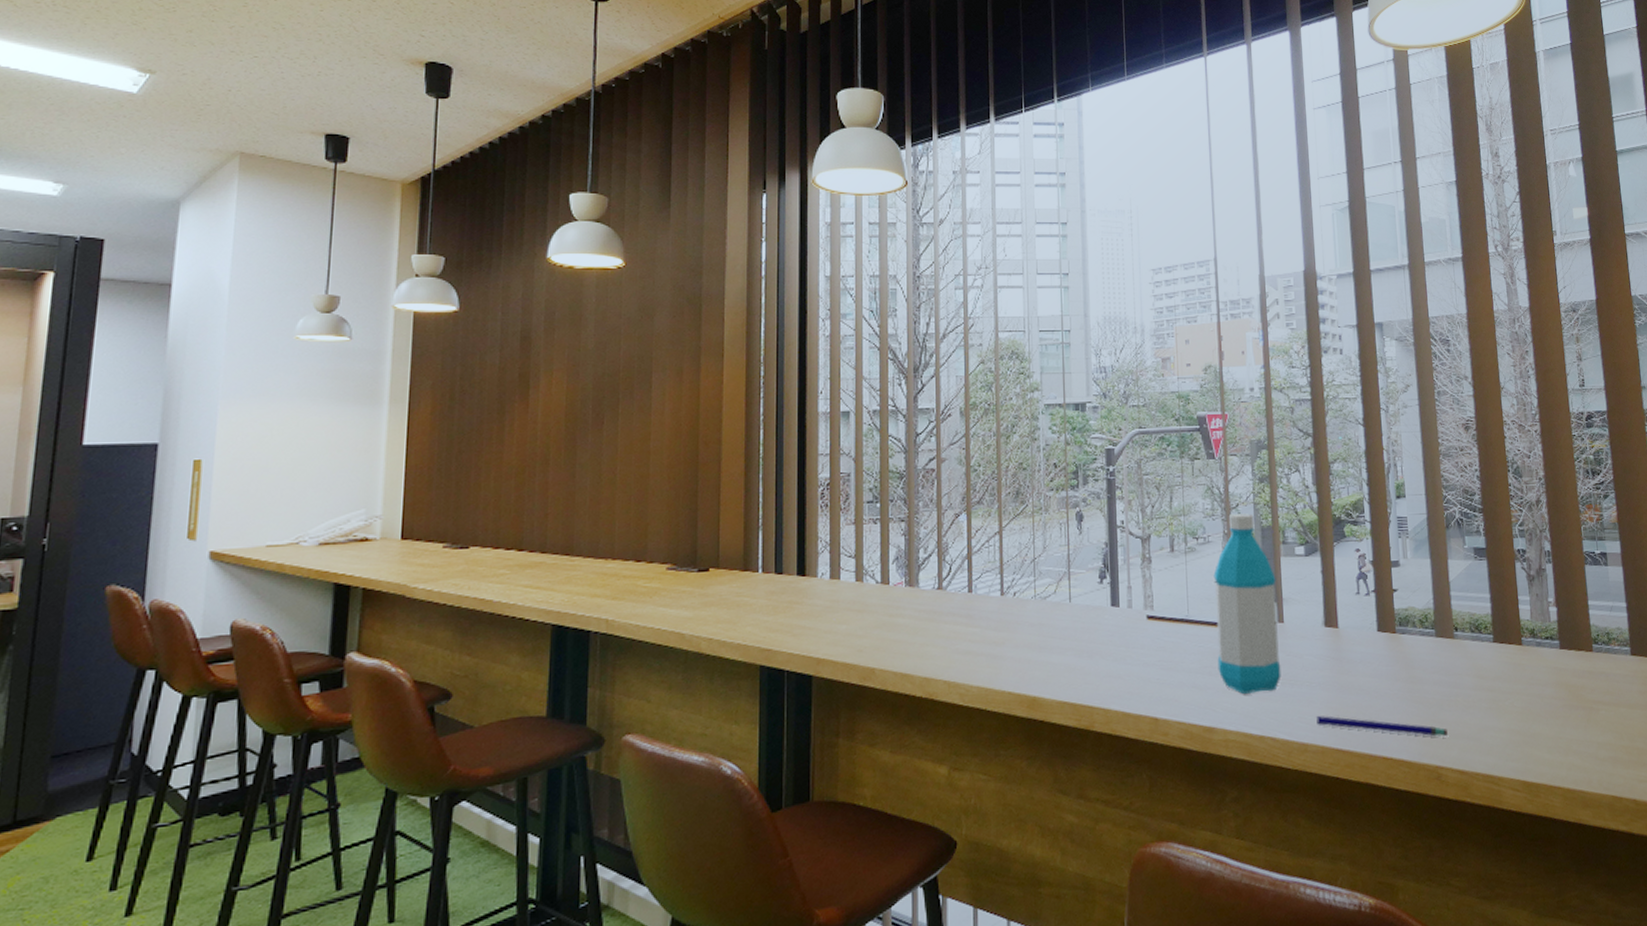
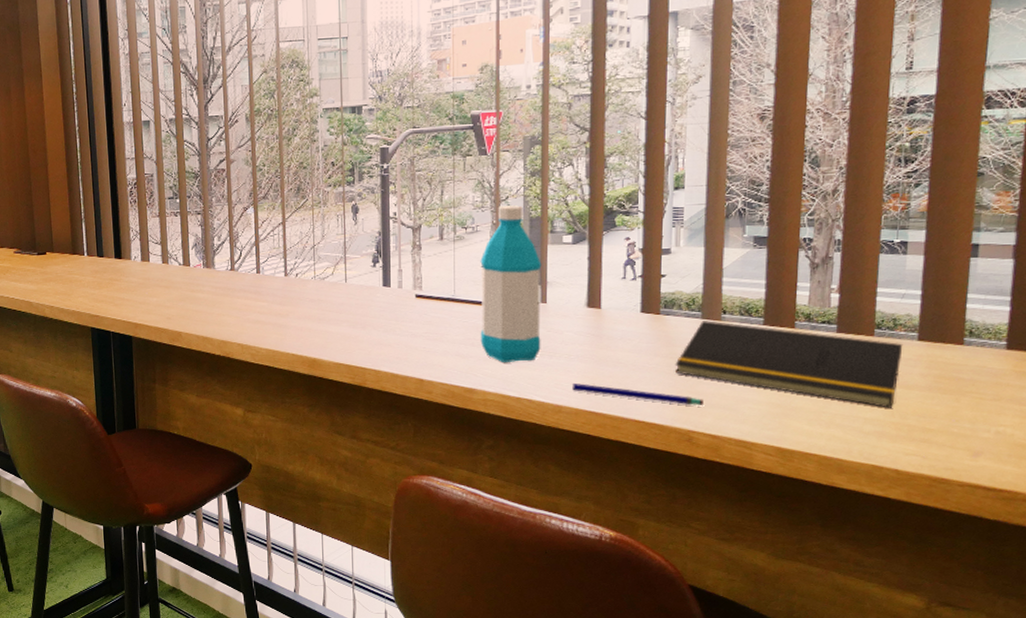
notepad: none [1415,639,1621,730] -> present [675,320,903,408]

